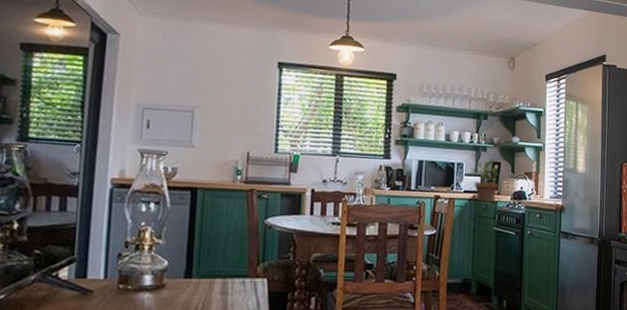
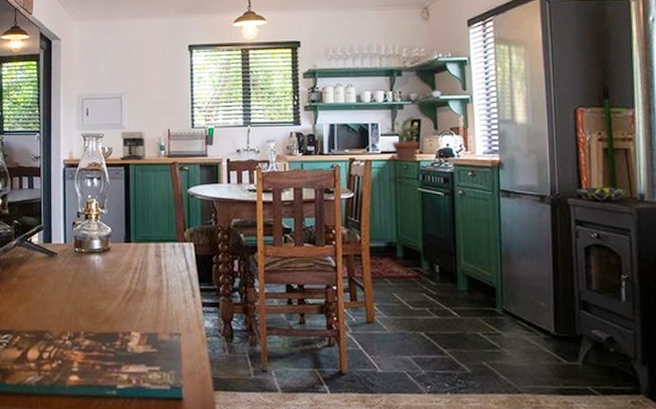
coffee maker: none [186,150,220,186] -> present [120,131,146,161]

